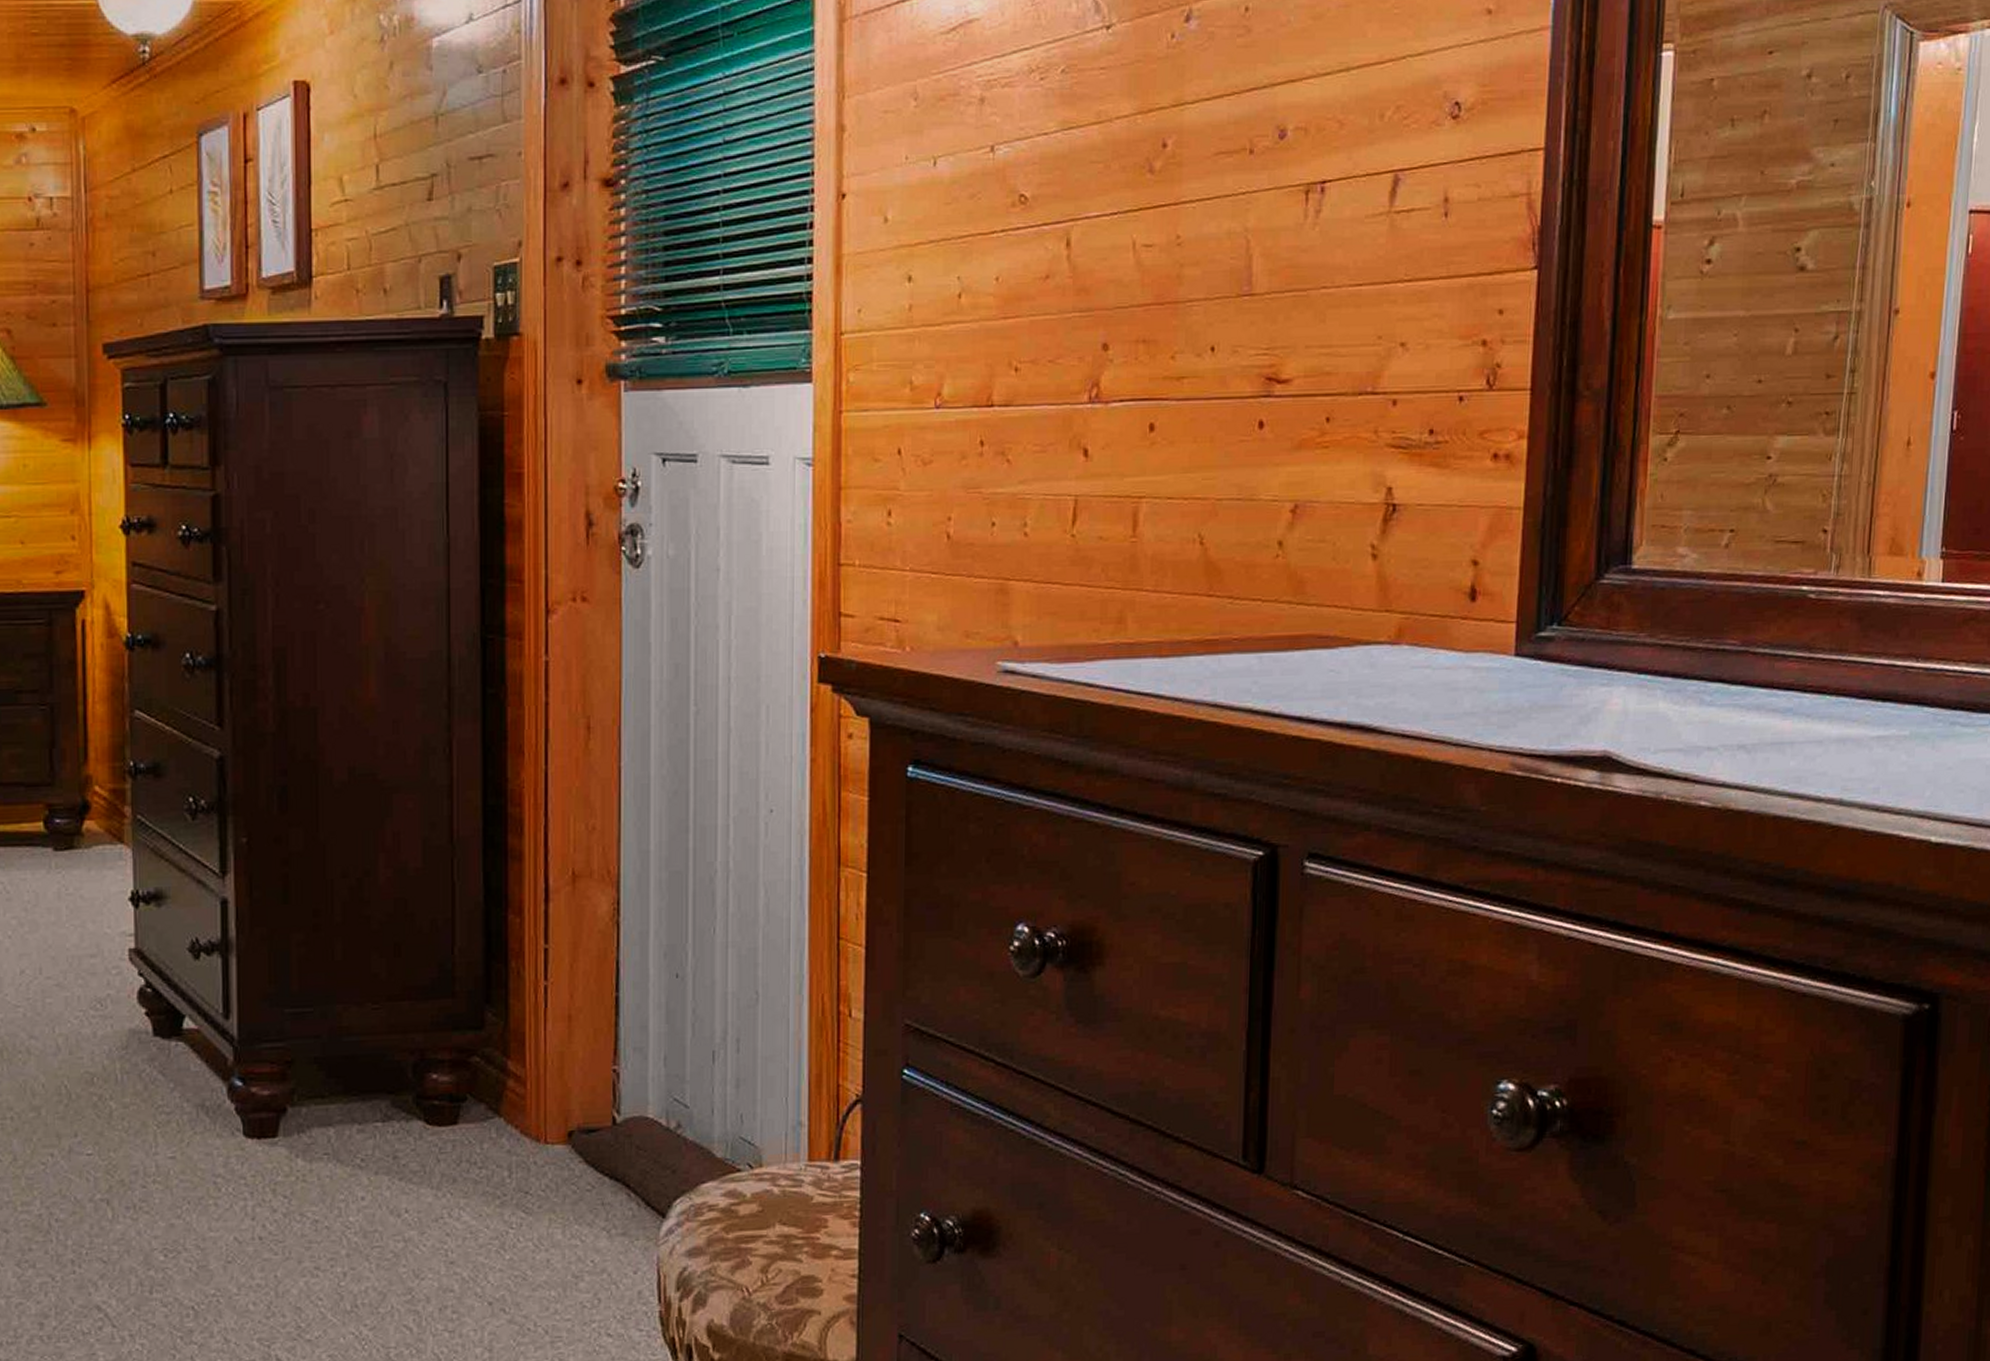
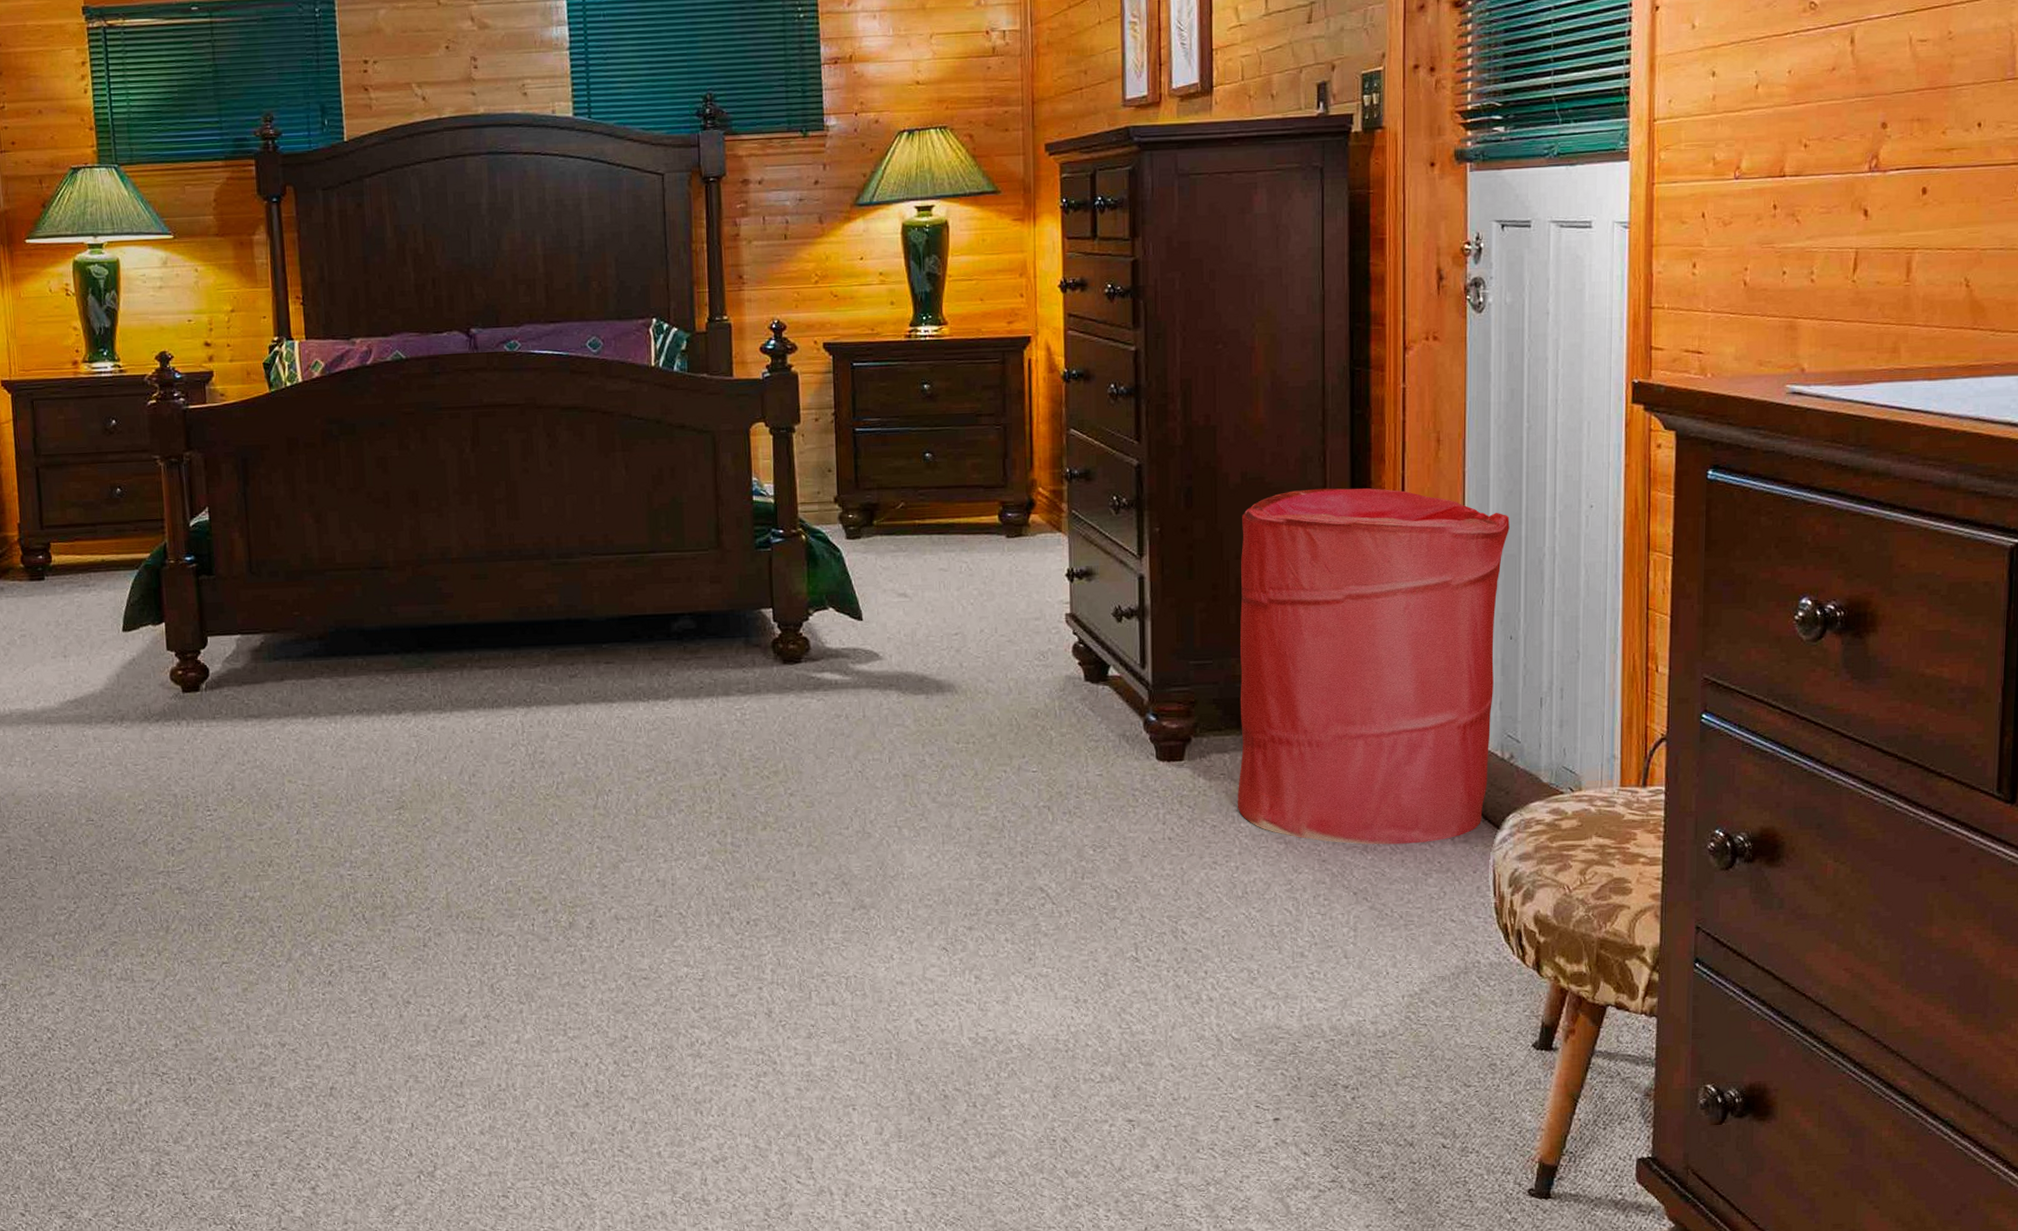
laundry hamper: none [344,787,674,1241] -> present [1237,488,1510,845]

